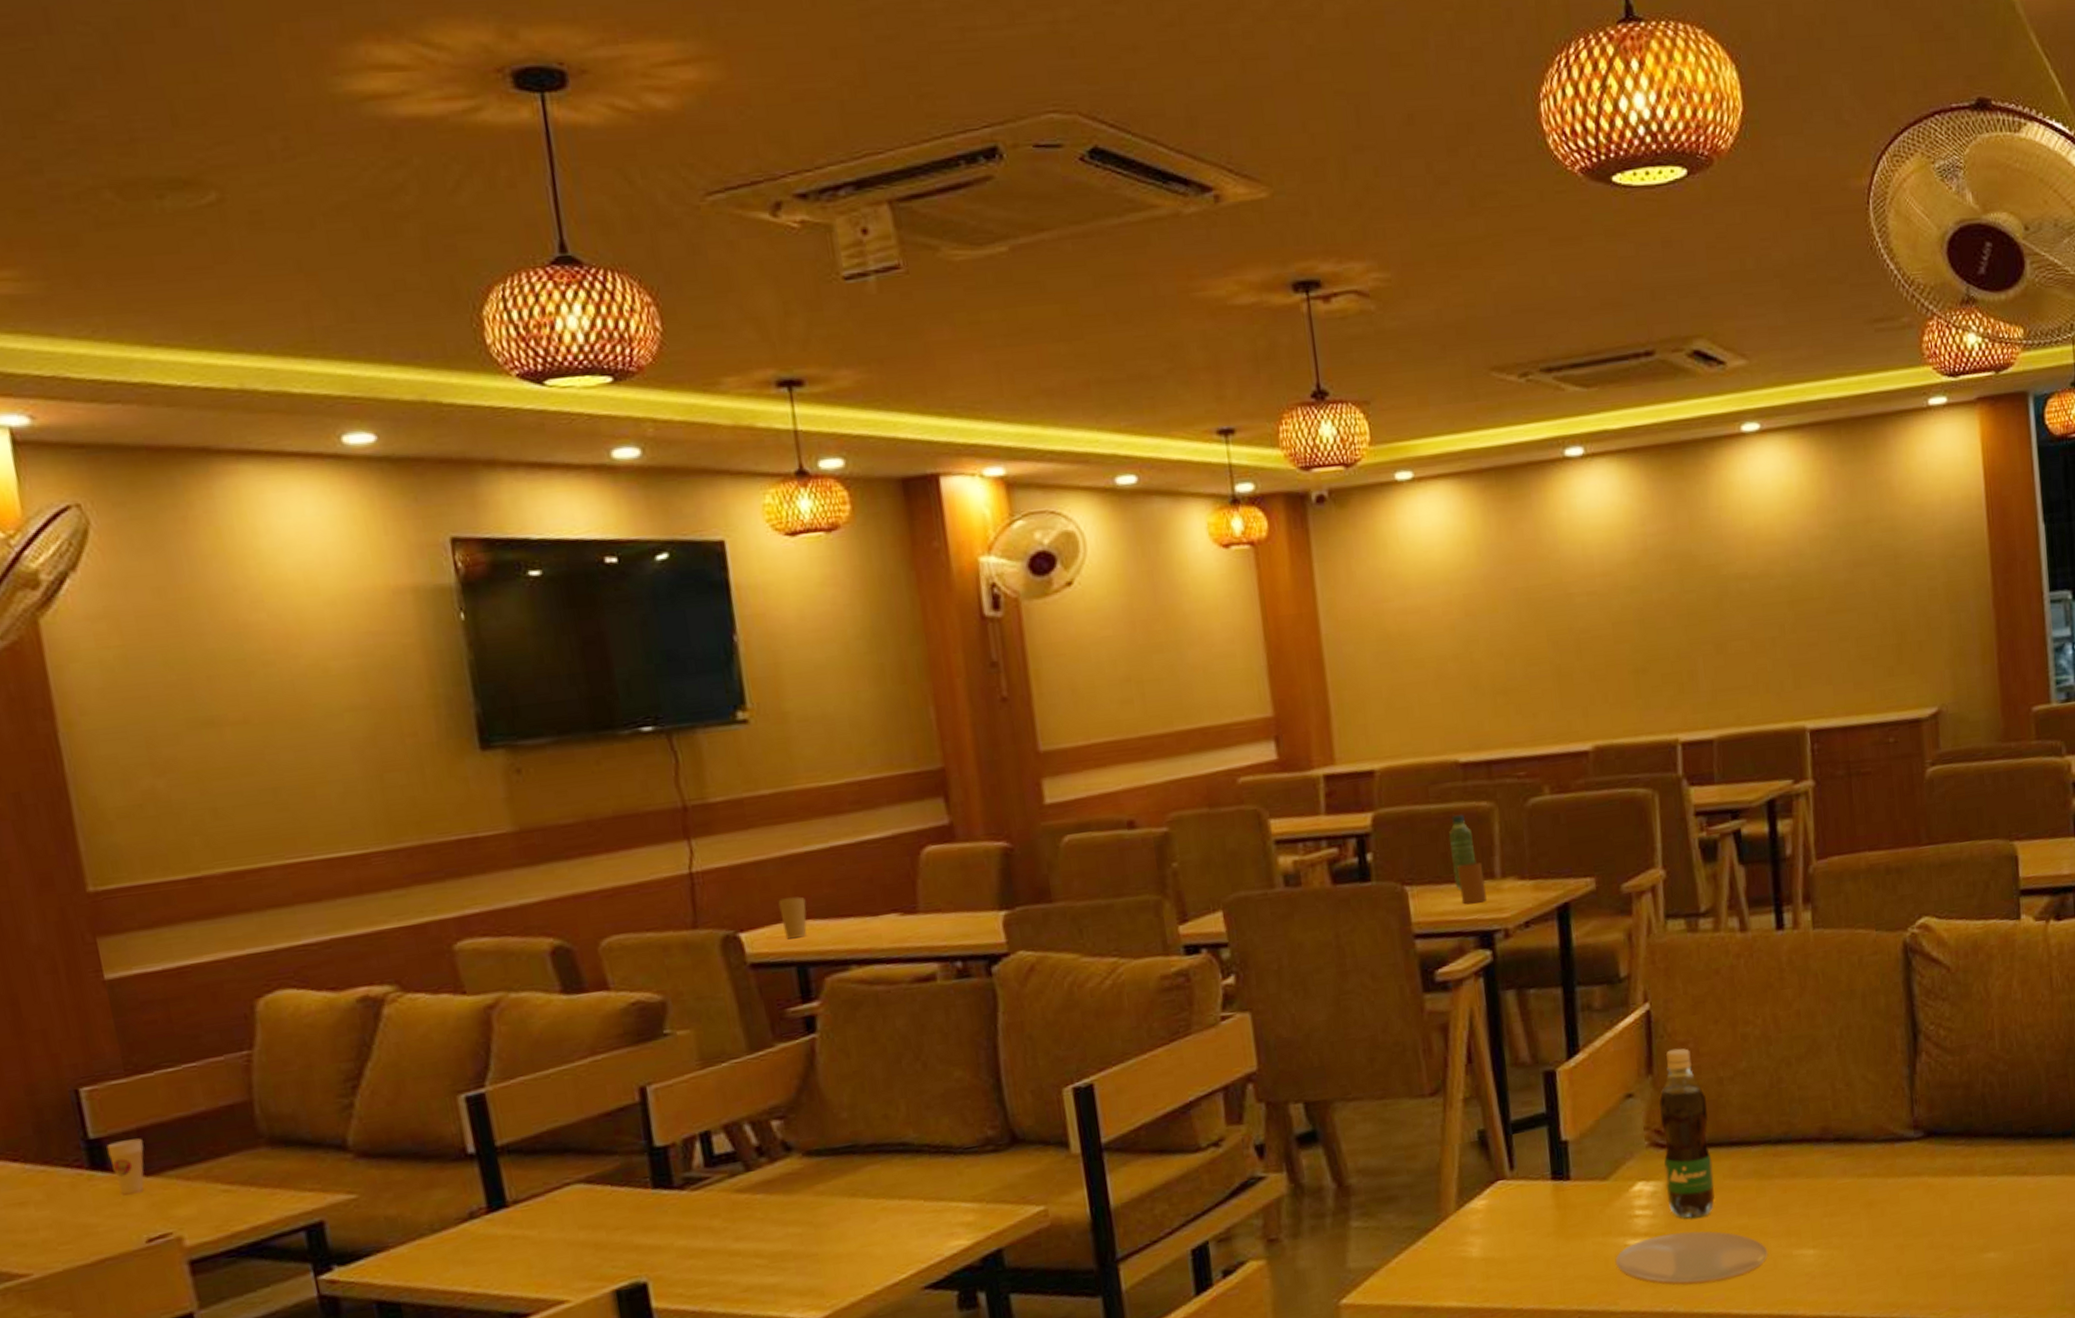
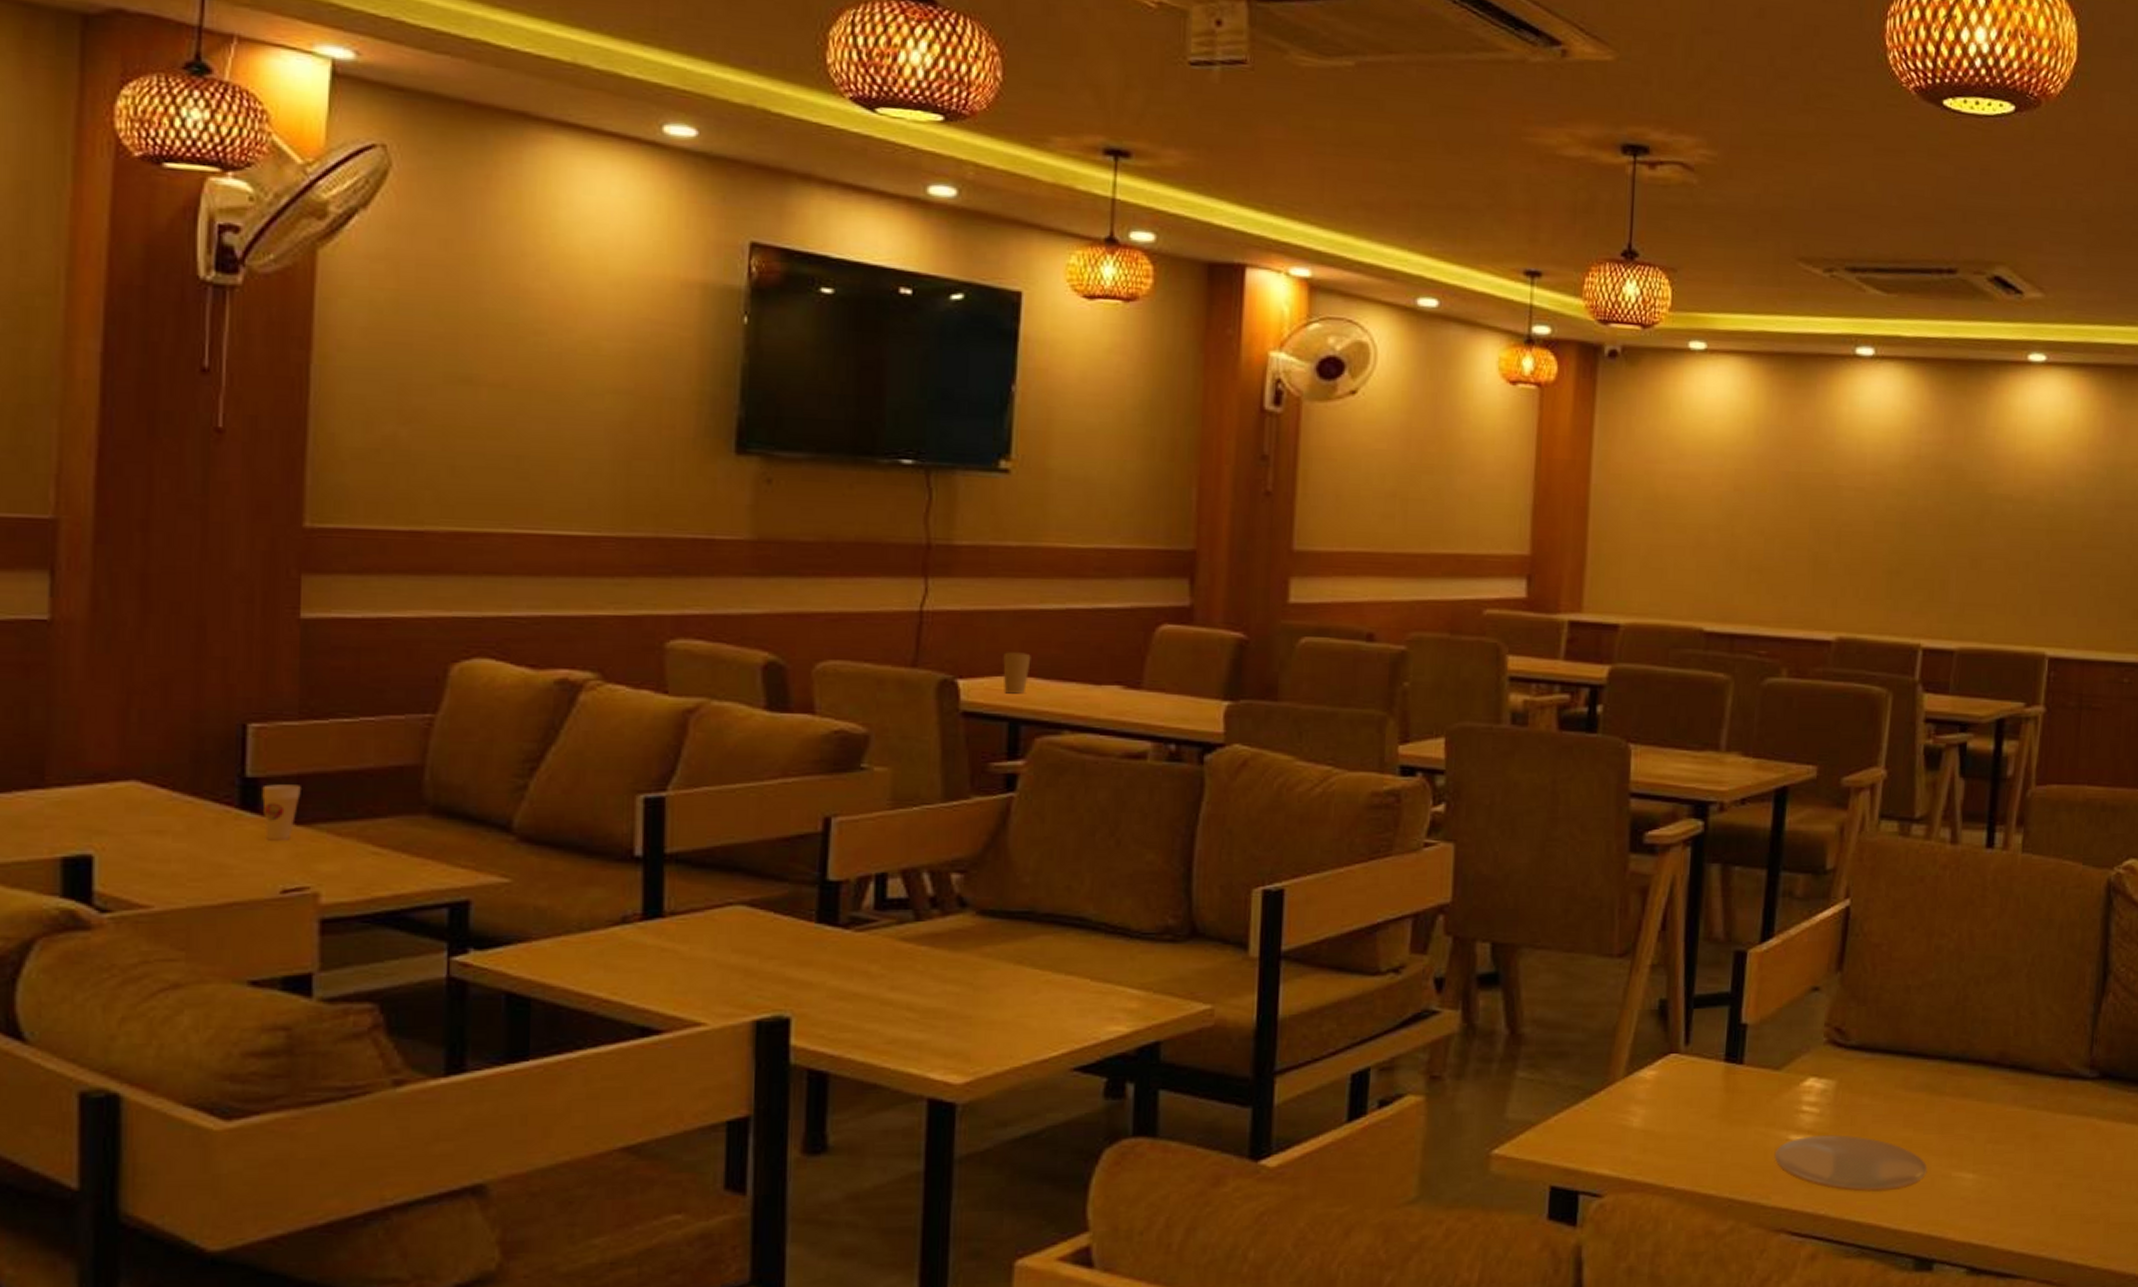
water bottle: present [1448,814,1477,891] -> none [1679,681,1705,758]
cup: present [1457,862,1487,905] -> none [1683,731,1710,772]
bottle: present [1658,1048,1715,1219] -> none [1836,949,1891,1123]

